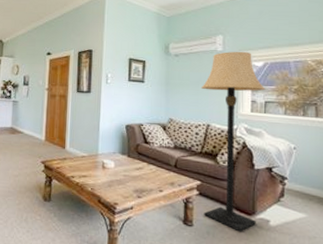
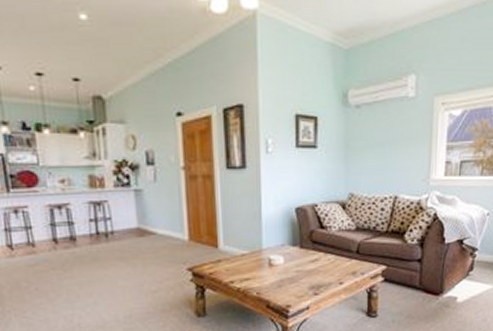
lamp: present [200,51,266,232] -> none [387,96,463,315]

